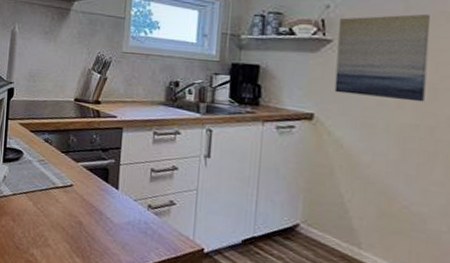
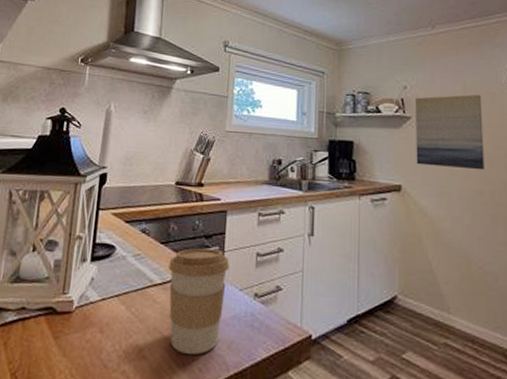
coffee cup: none [69,159,125,250] -> present [168,248,229,355]

